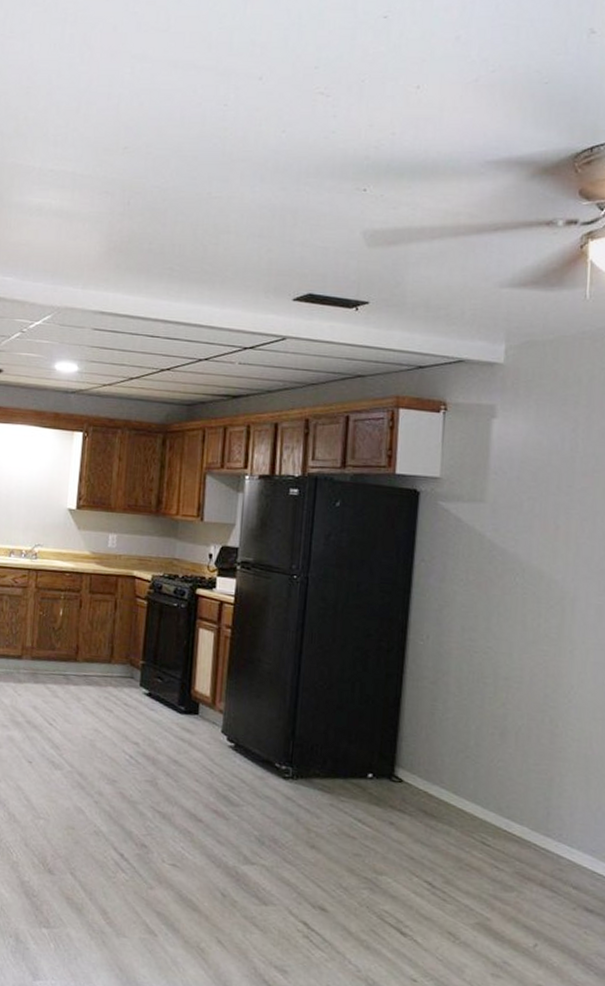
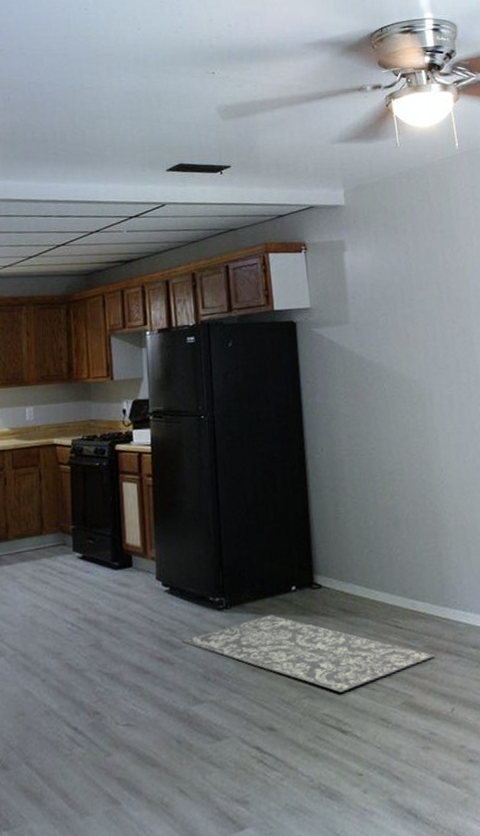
rug: none [239,796,526,894] -> present [181,614,436,693]

